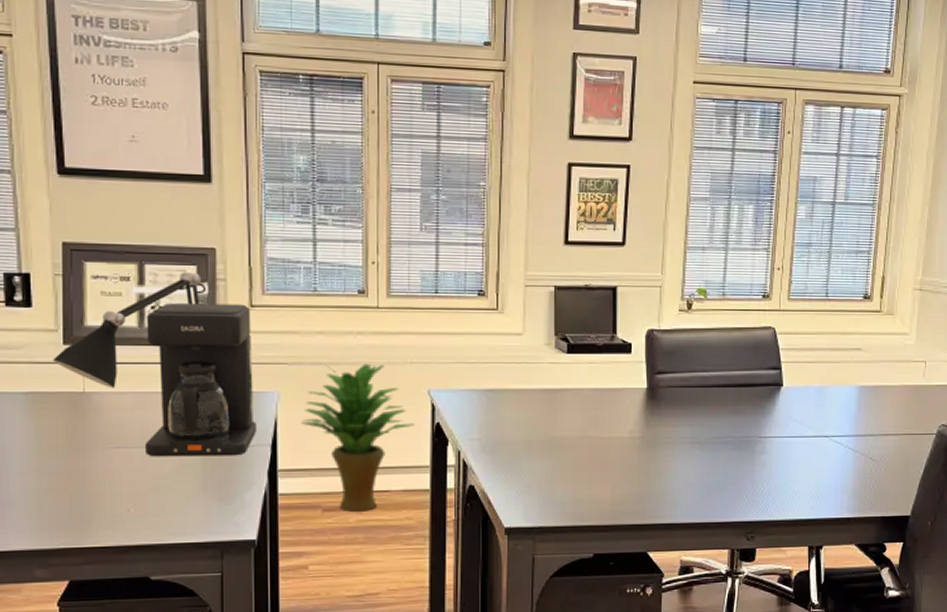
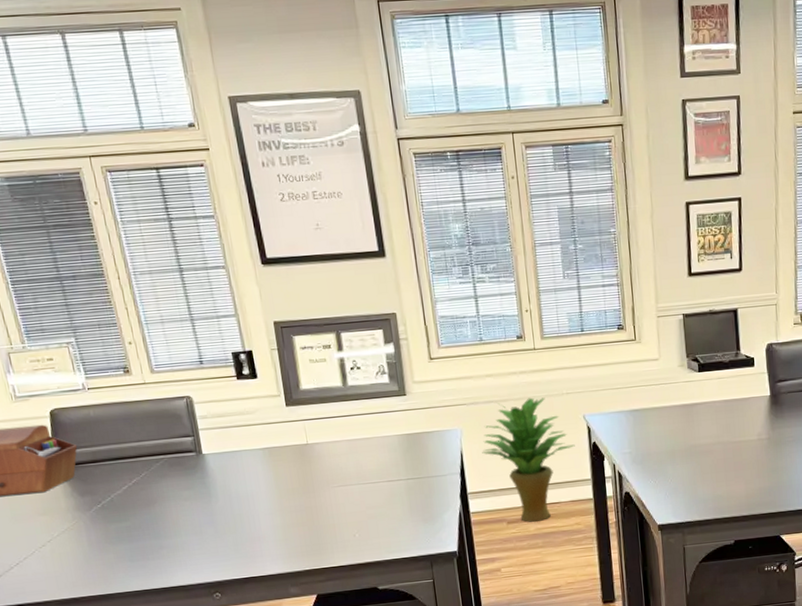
desk lamp: present [53,272,207,389] -> none [280,335,393,439]
coffee maker: present [146,303,256,457] -> none [348,358,447,491]

